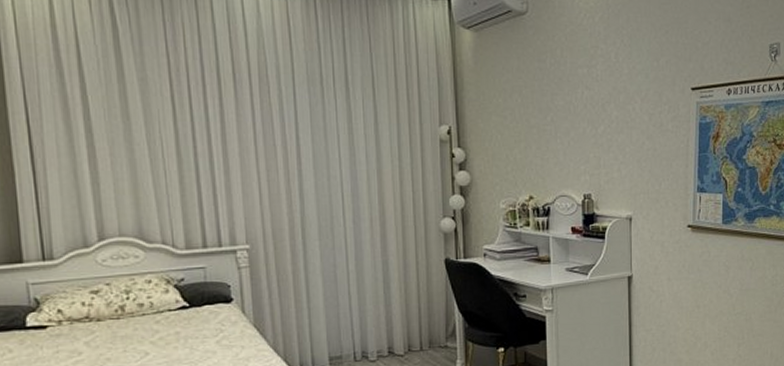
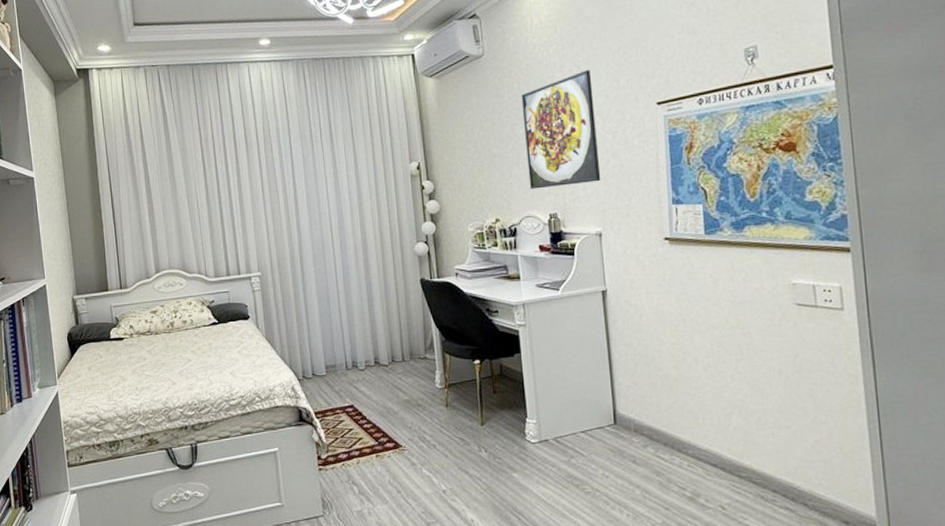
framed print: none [563,45,635,167] -> present [521,70,601,190]

